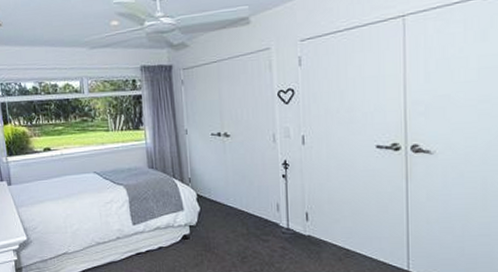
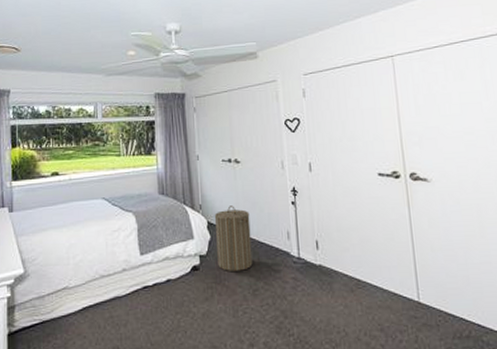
laundry hamper: none [203,179,242,240] -> present [214,206,253,271]

